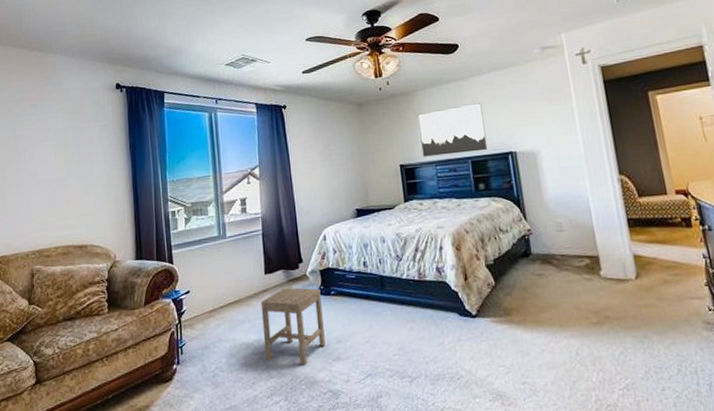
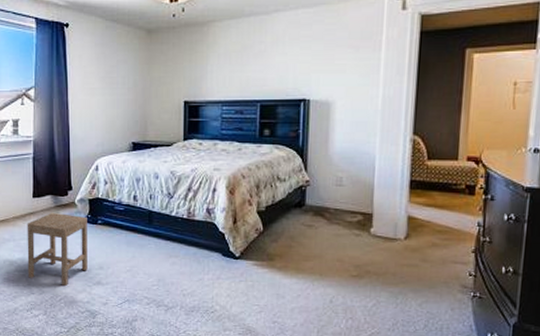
wall art: present [418,103,488,157] -> none [210,42,282,95]

